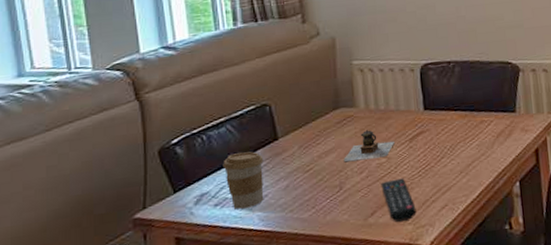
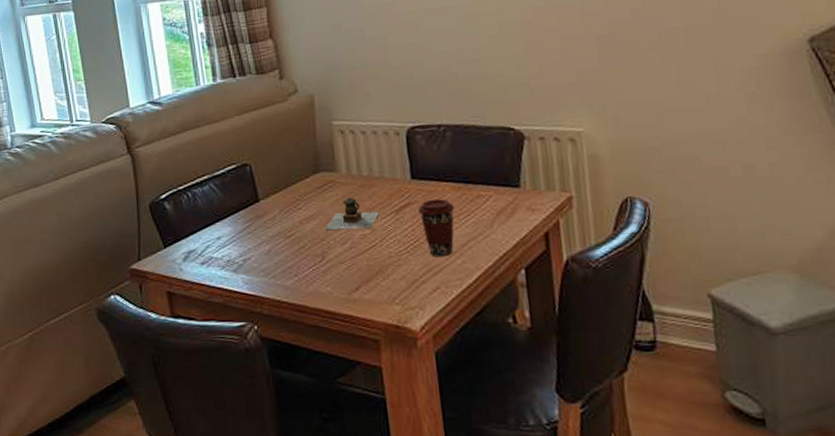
coffee cup: present [223,151,264,209] -> none [207,212,247,270]
remote control: present [381,178,417,222] -> none [365,253,405,300]
coffee cup: none [429,126,462,178] -> present [418,198,455,257]

